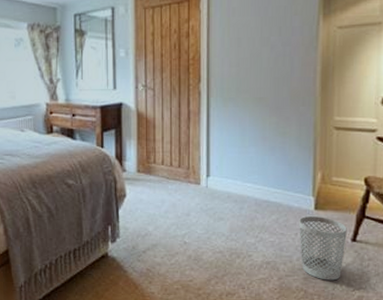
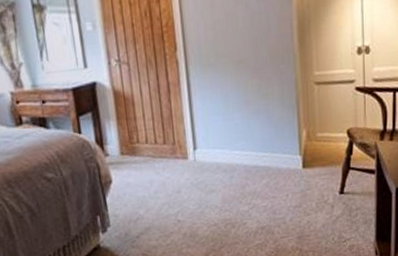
wastebasket: present [299,216,347,281] -> none [289,174,335,236]

